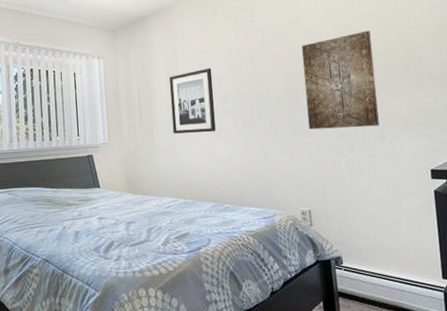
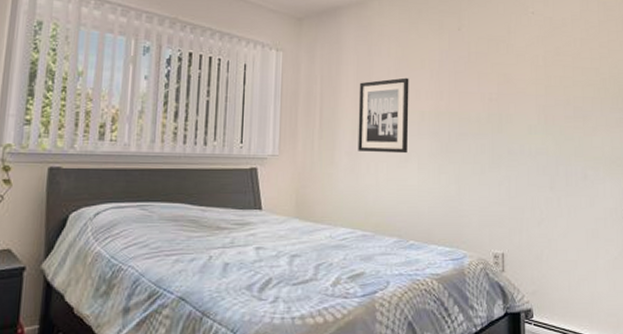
wall art: present [301,30,379,130] -> none [509,57,583,164]

